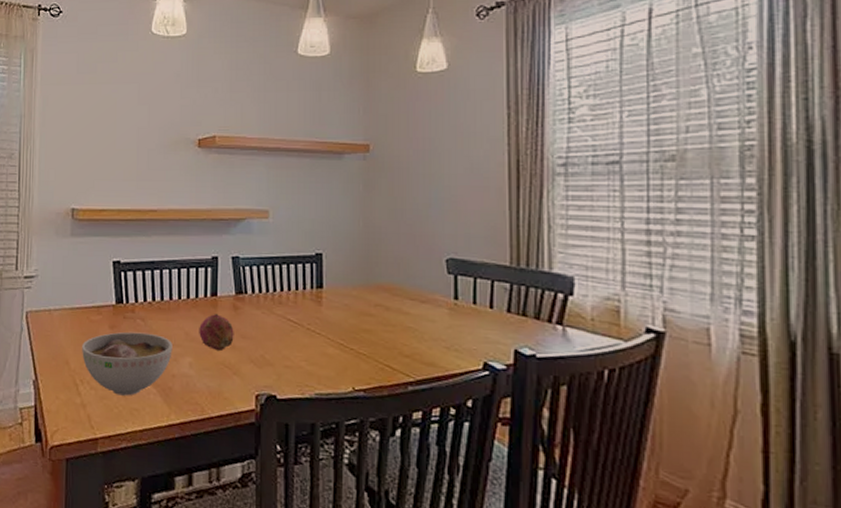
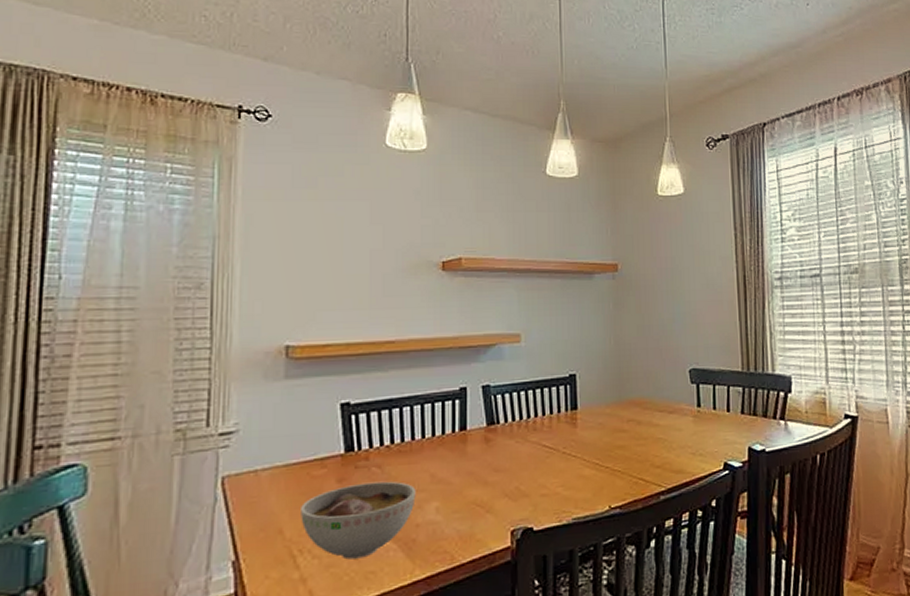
fruit: present [199,314,234,350] -> none [446,449,486,489]

